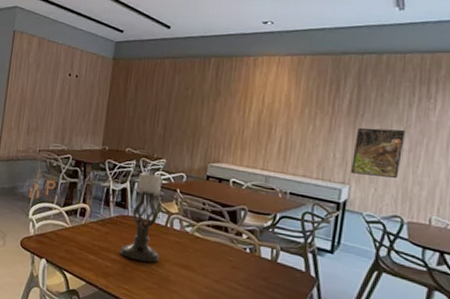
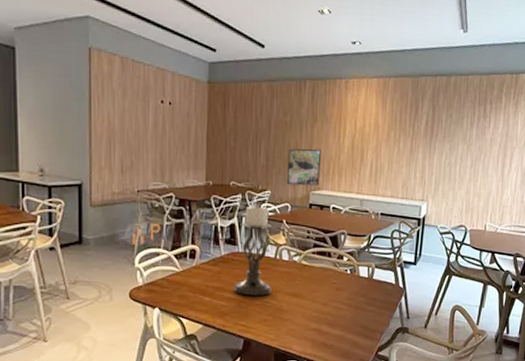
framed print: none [183,121,224,159] -> present [286,148,322,186]
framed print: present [350,127,405,179] -> none [427,147,468,193]

